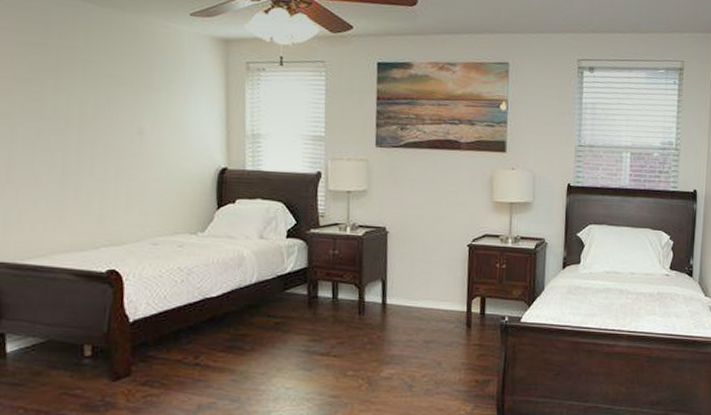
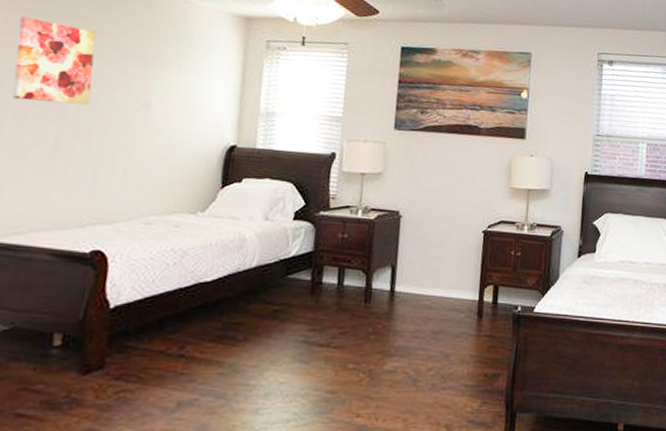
wall art: none [16,49,89,134] -> present [12,17,96,105]

